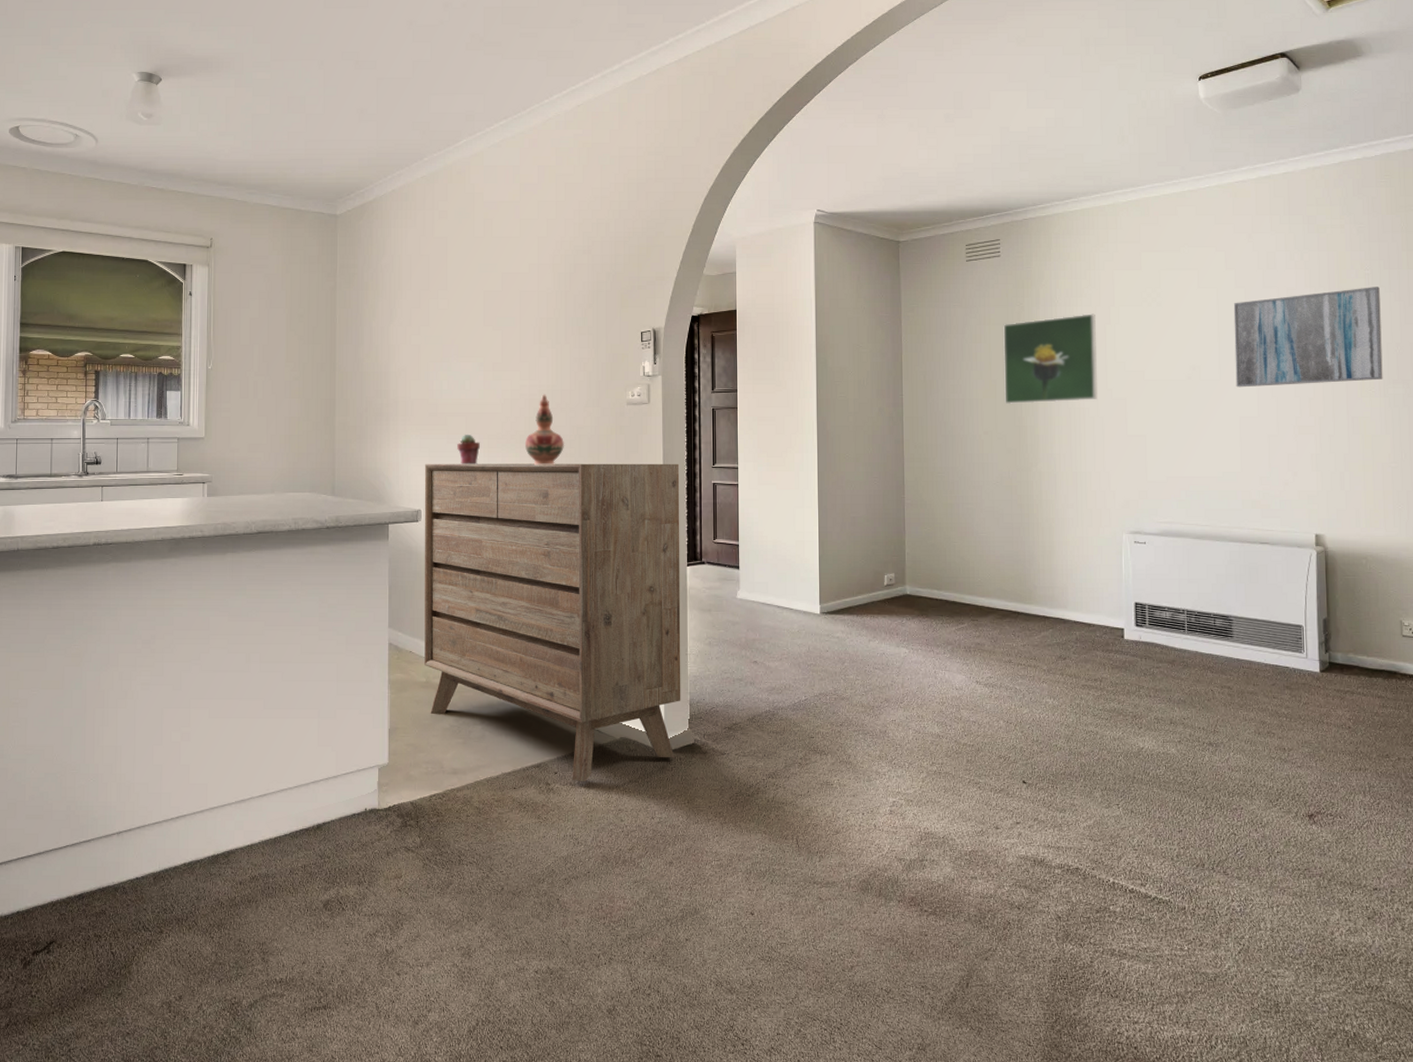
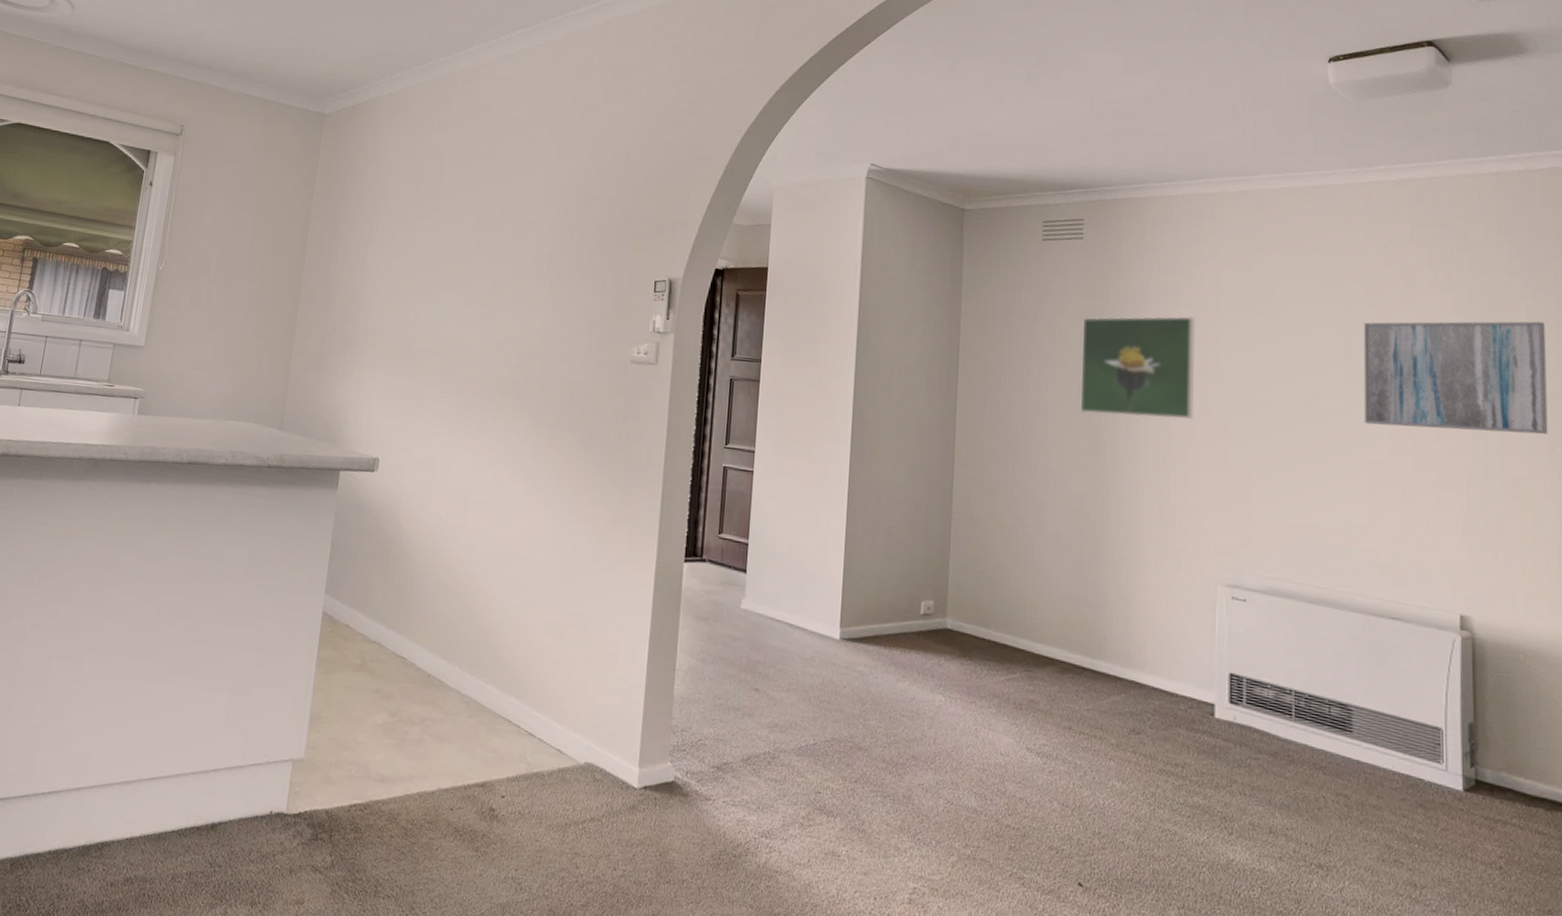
dresser: present [424,463,681,782] -> none [361,404,686,813]
potted succulent: present [457,434,480,464] -> none [429,376,456,413]
decorative vase: present [525,394,564,466] -> none [507,340,553,423]

